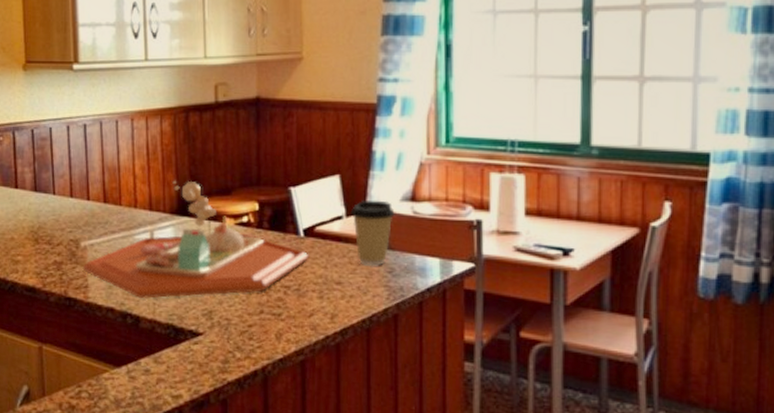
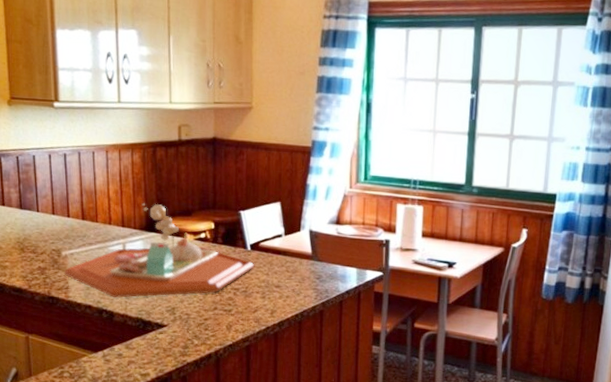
coffee cup: present [350,199,395,266] -> none [288,222,323,274]

